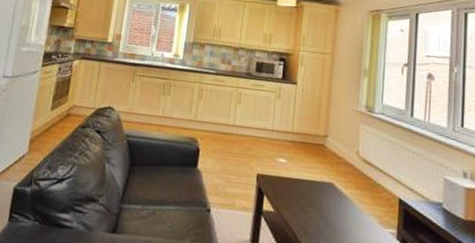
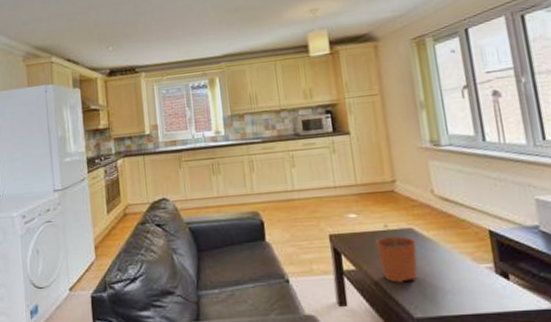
plant pot: none [297,173,334,232] -> present [375,223,418,283]

